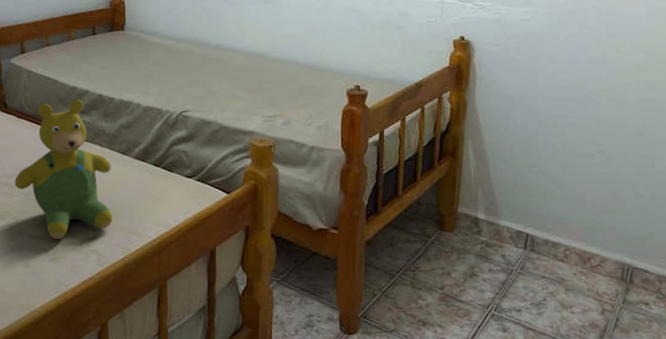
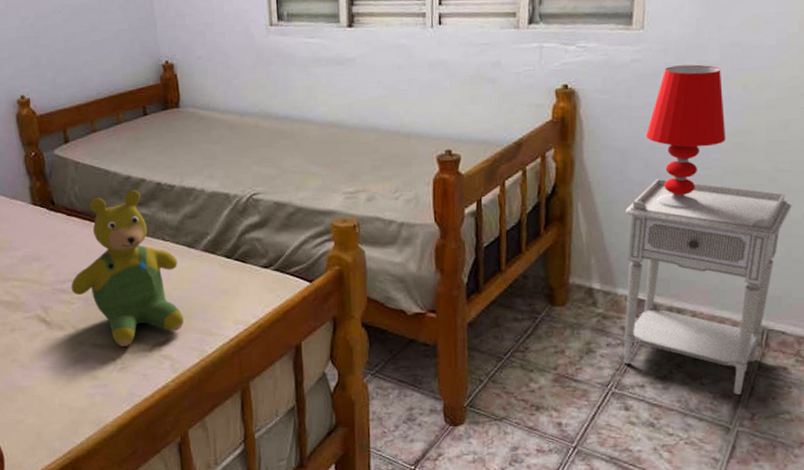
nightstand: none [503,124,656,325] -> present [623,178,792,395]
table lamp: none [530,27,600,154] -> present [645,64,726,210]

